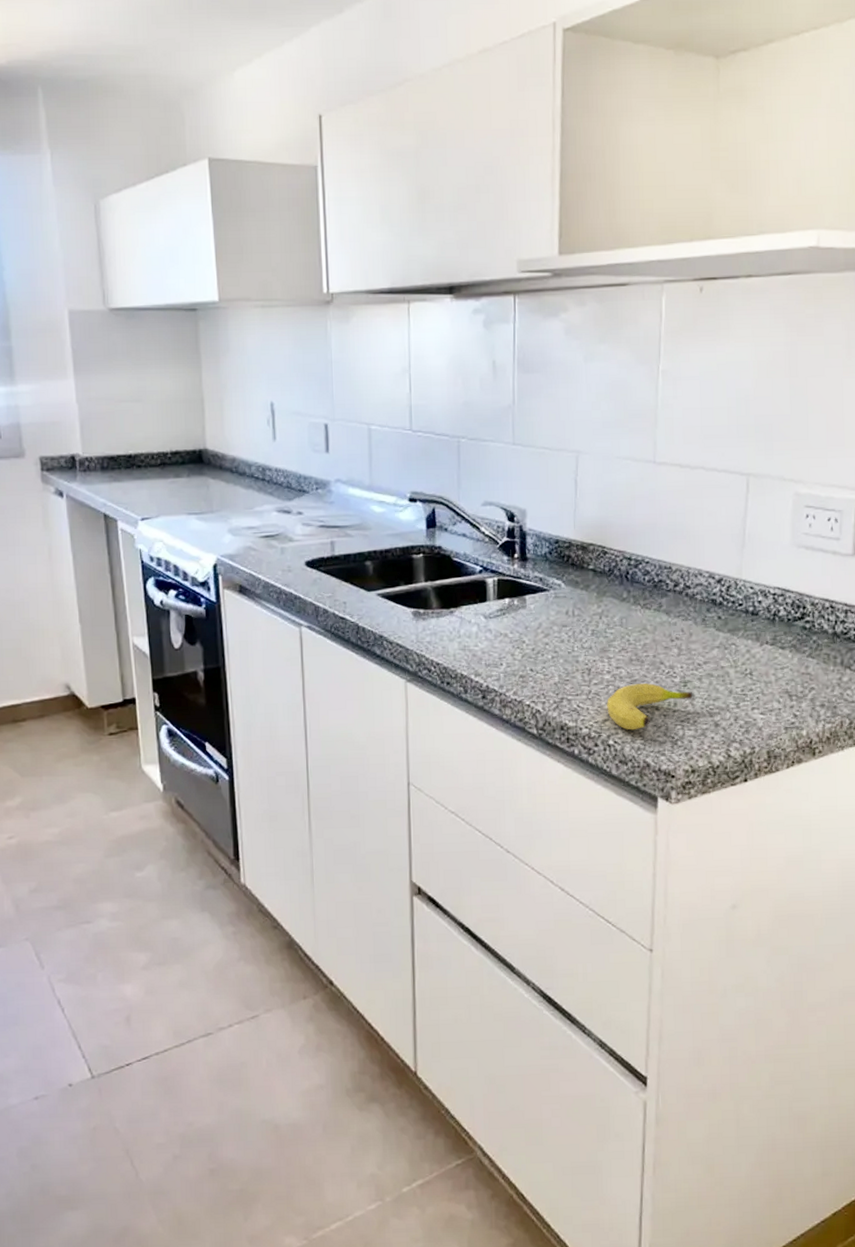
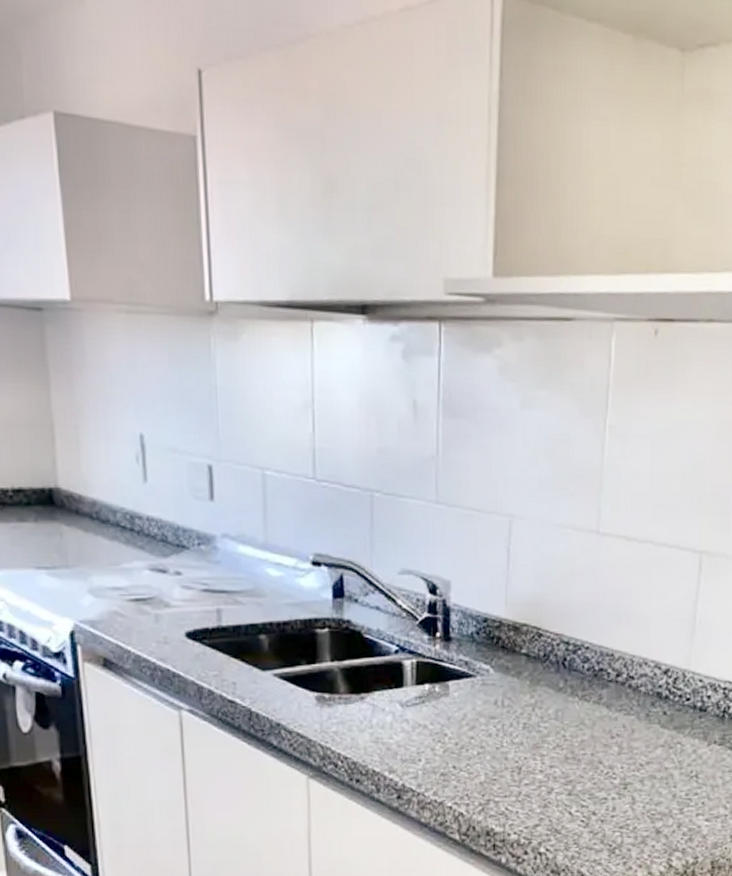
fruit: present [607,683,693,730] -> none [538,785,634,837]

